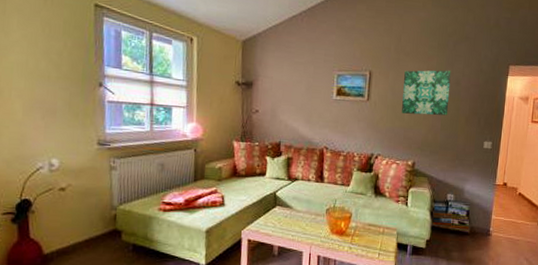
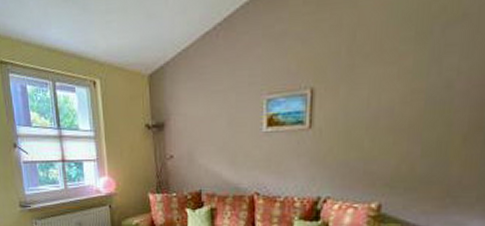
wall art: present [402,70,451,116] -> none [360,69,438,140]

